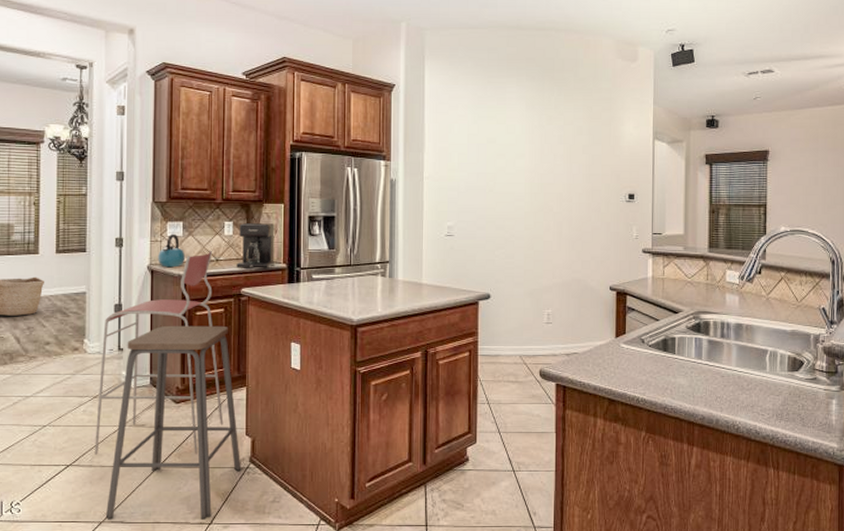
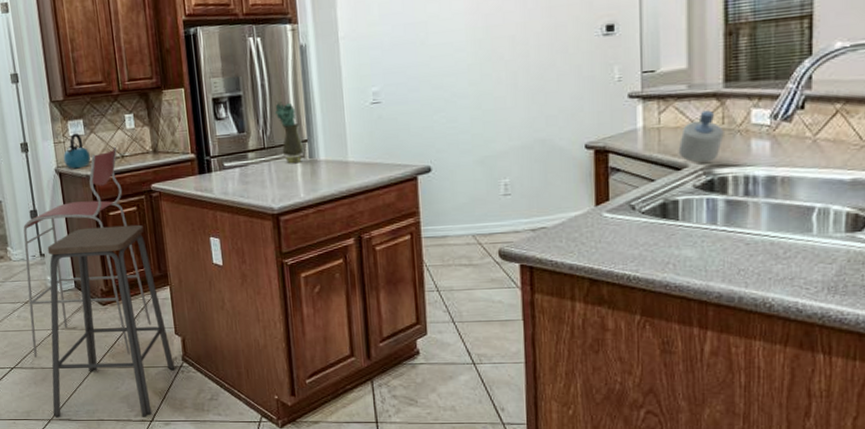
coffee maker: present [236,222,275,268] -> none [140,111,182,163]
vase: none [362,224,385,281] -> present [274,101,304,164]
soap dispenser: none [676,268,708,309] -> present [678,110,724,163]

